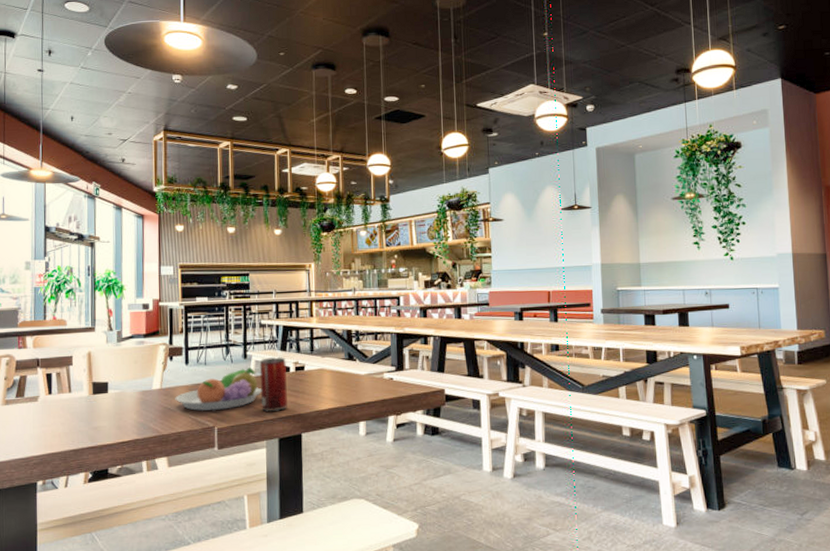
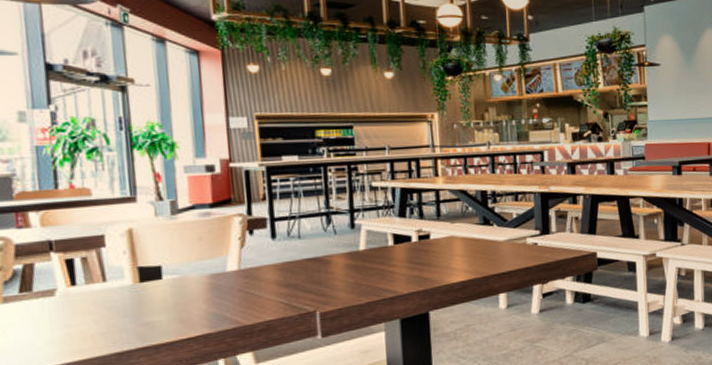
fruit bowl: present [175,368,261,411] -> none [259,239,376,294]
beverage can: present [259,356,287,412] -> none [372,224,410,290]

